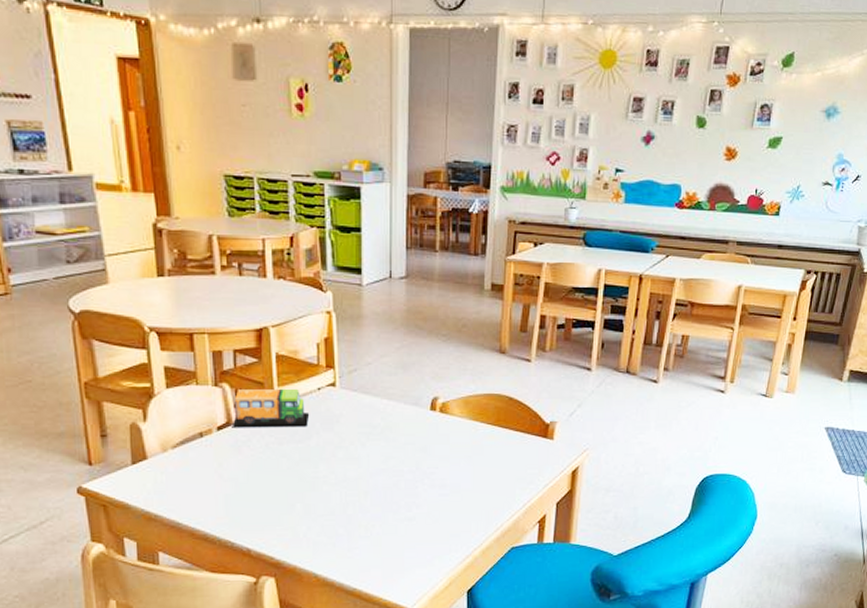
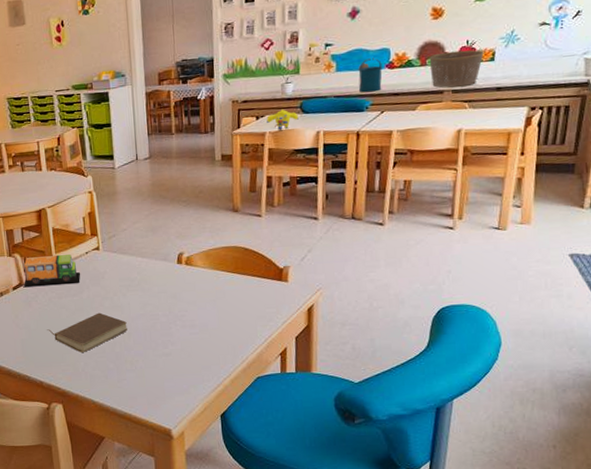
book: none [260,465,364,514] -> present [47,312,127,352]
toy figure: none [545,238,580,264] -> present [267,109,299,132]
watering can: none [646,193,672,232] -> present [358,58,382,93]
basket: none [718,198,771,239] -> present [429,48,484,88]

